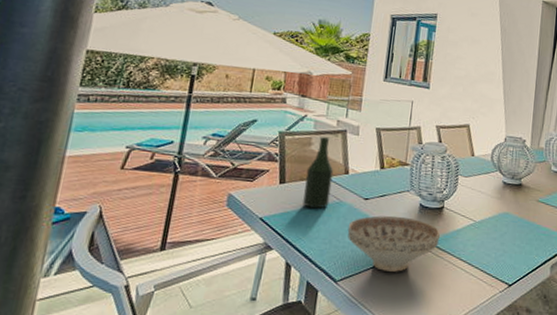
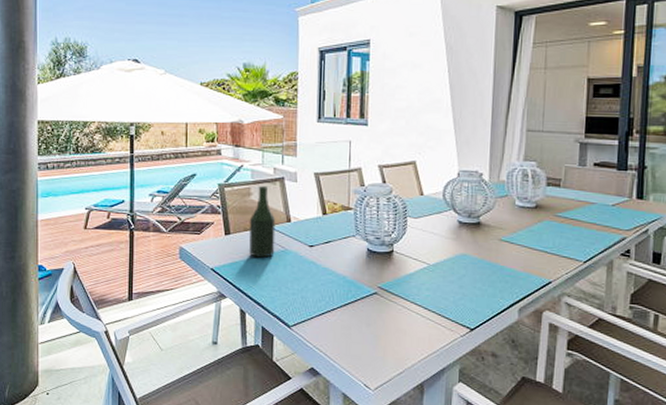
decorative bowl: present [347,215,440,272] -> none [295,261,391,317]

